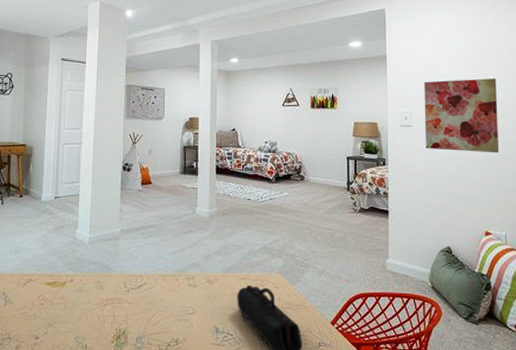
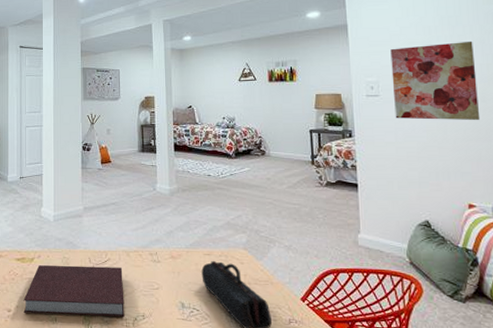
notebook: none [52,289,159,343] -> present [23,265,125,317]

